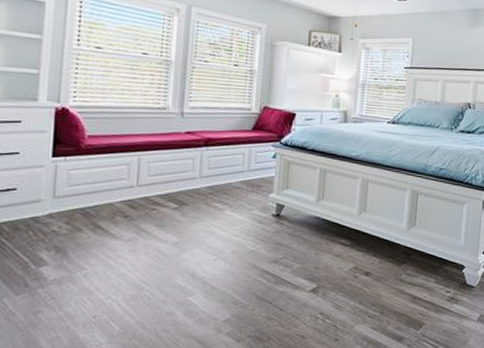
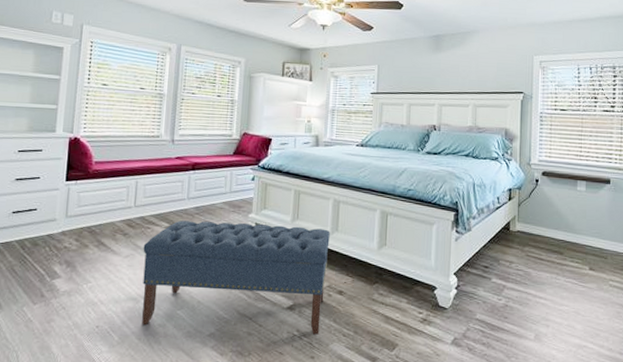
bench: none [147,201,358,317] -> present [142,220,330,335]

